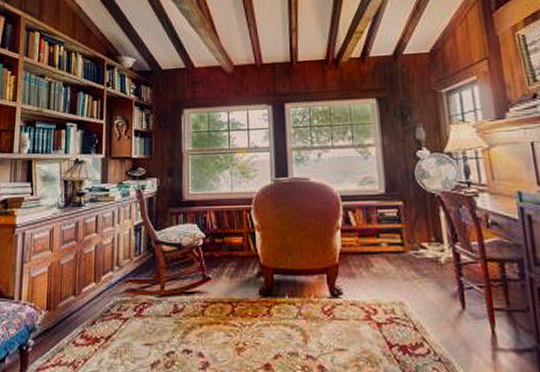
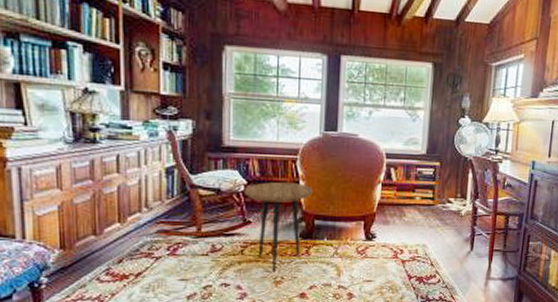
side table: none [203,234,269,337] -> present [244,182,313,272]

